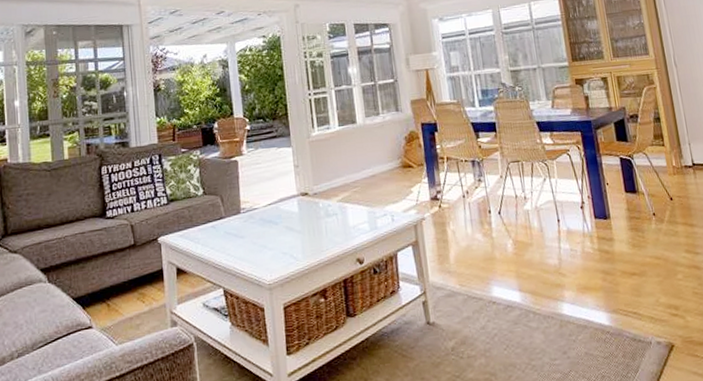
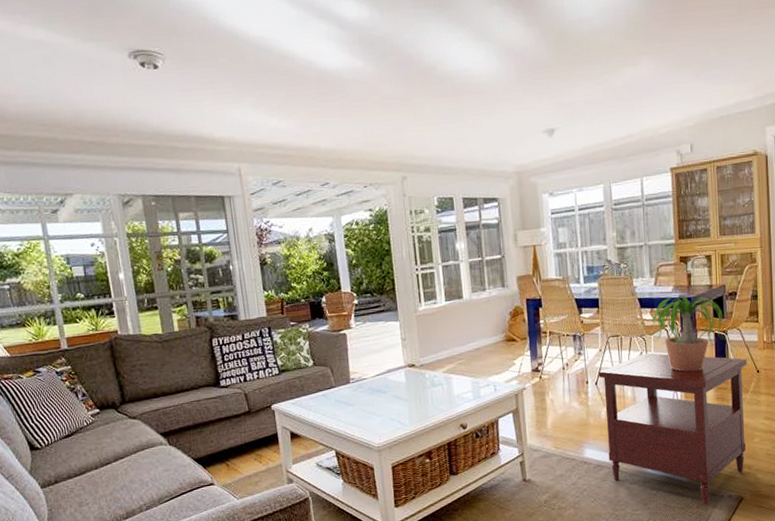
side table: none [501,179,671,353] -> present [598,352,747,505]
potted plant: none [546,117,638,200] -> present [645,294,732,372]

